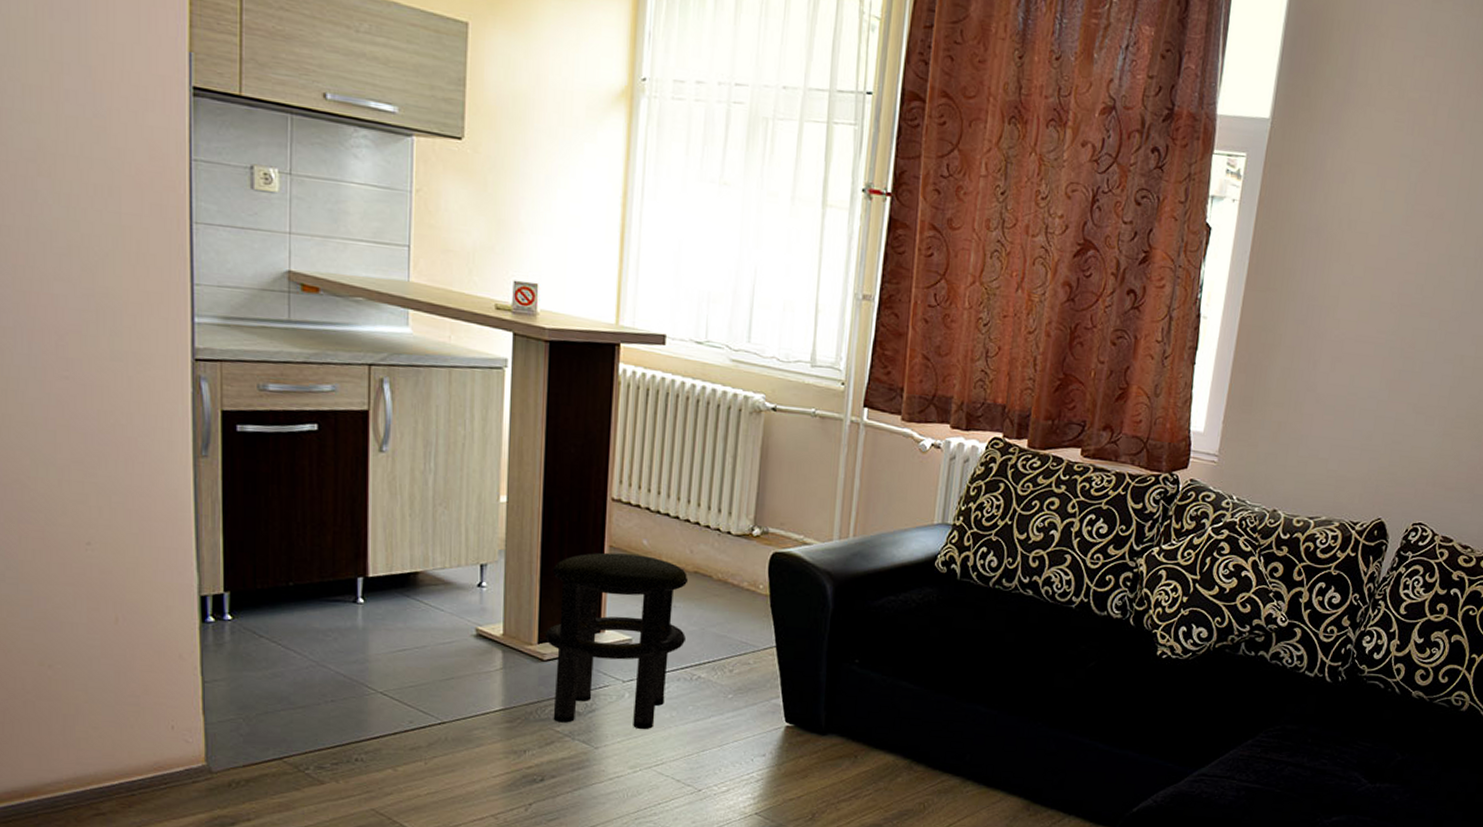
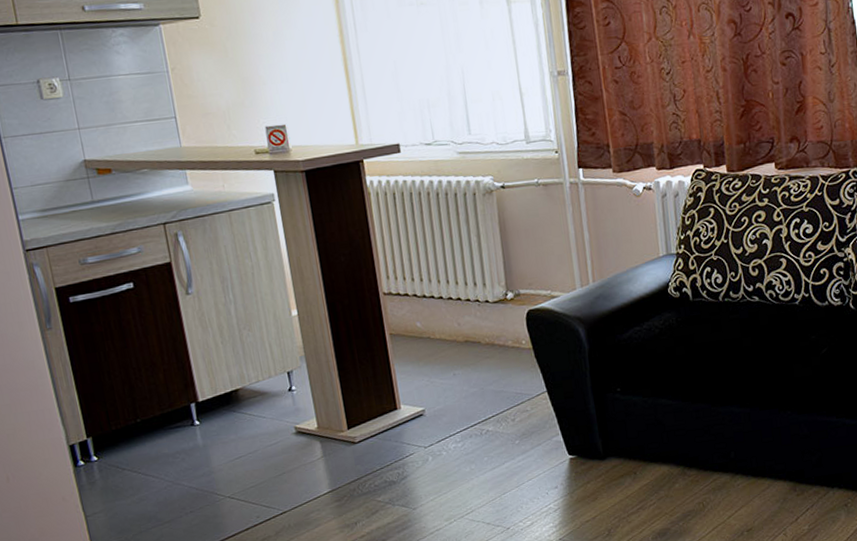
stool: present [544,552,689,730] -> none [347,336,470,494]

